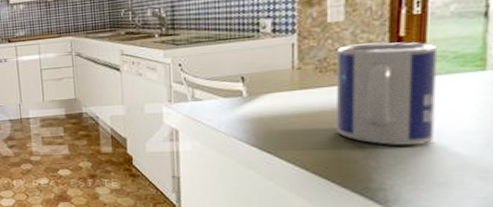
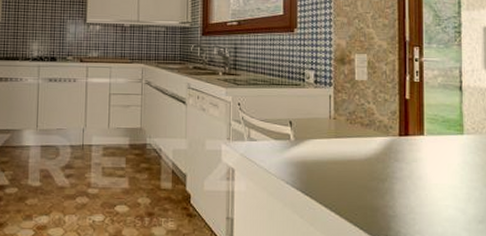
mug: present [335,42,438,146] -> none [362,102,433,197]

